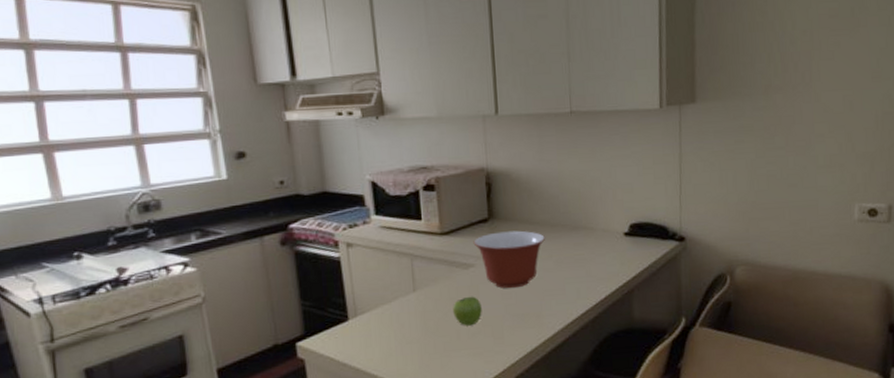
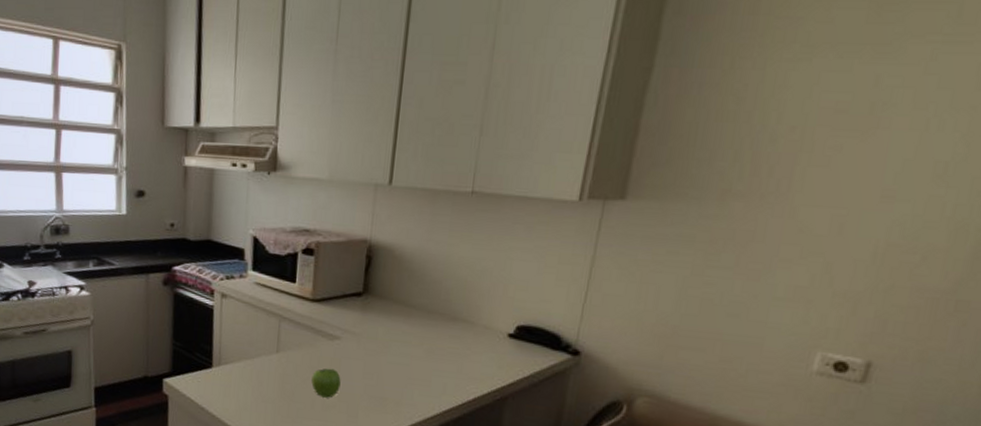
mixing bowl: present [473,230,545,289] -> none [343,308,419,370]

